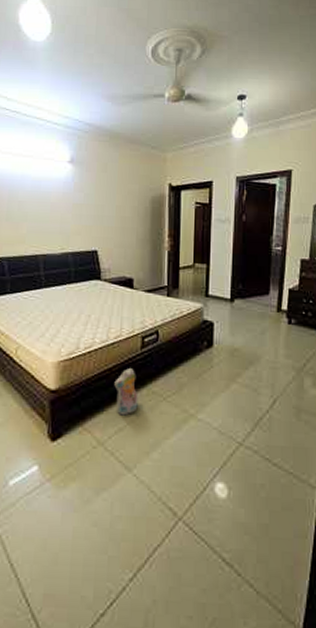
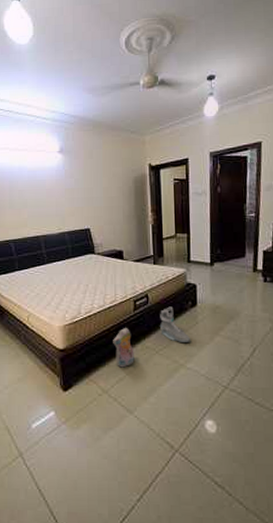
sneaker: none [170,346,203,389] -> present [160,306,190,342]

